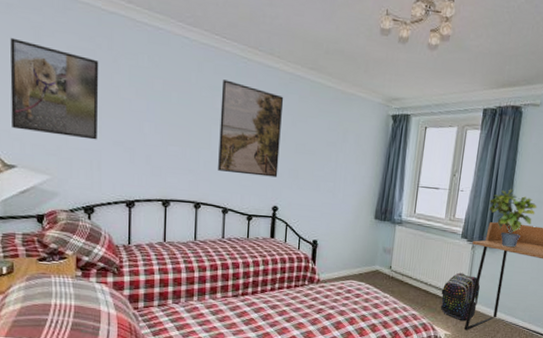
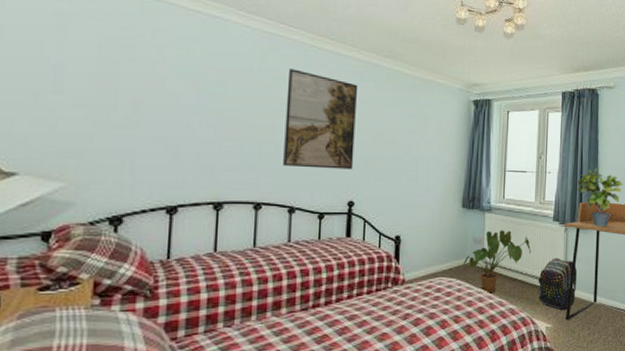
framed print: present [10,37,99,140] -> none [16,25,139,138]
house plant: none [372,243,438,299] -> present [462,230,532,293]

